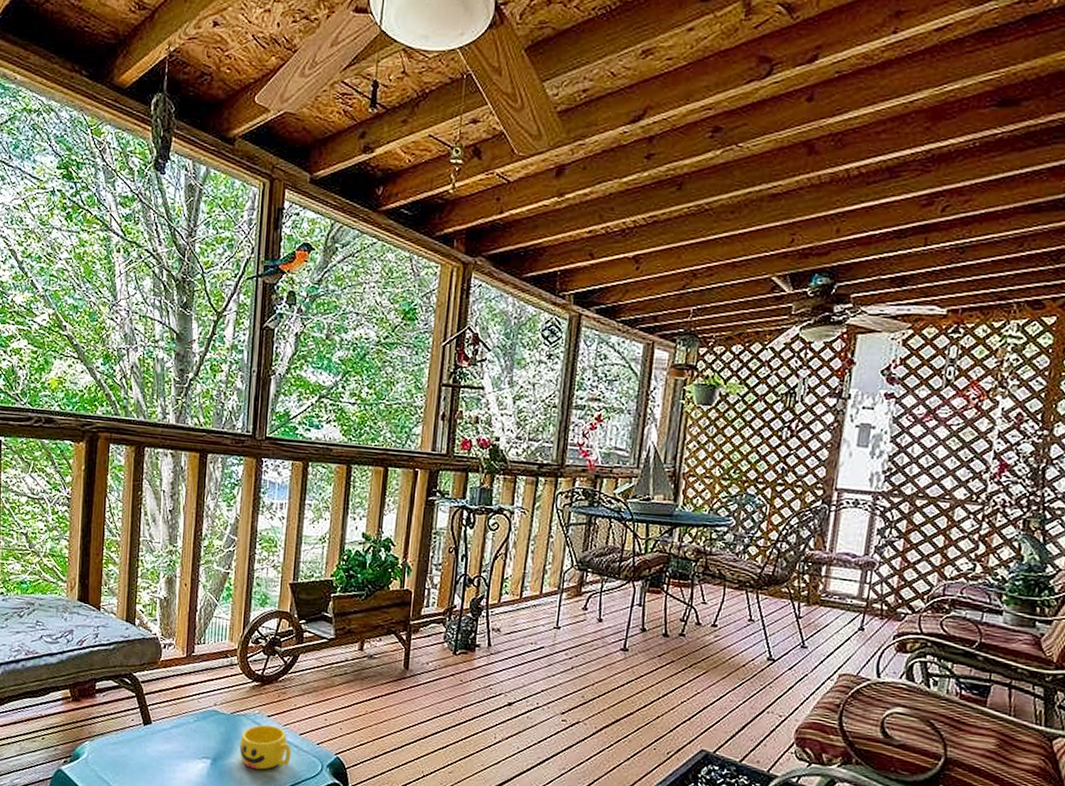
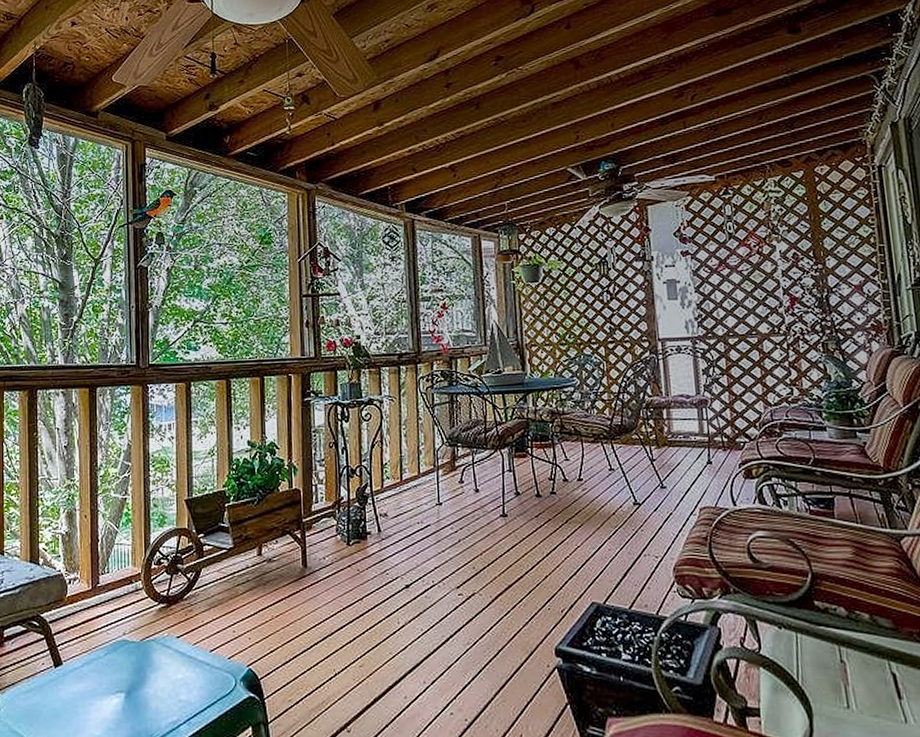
cup: present [239,724,292,770] -> none [151,646,204,695]

